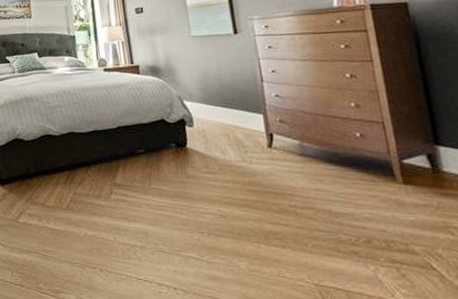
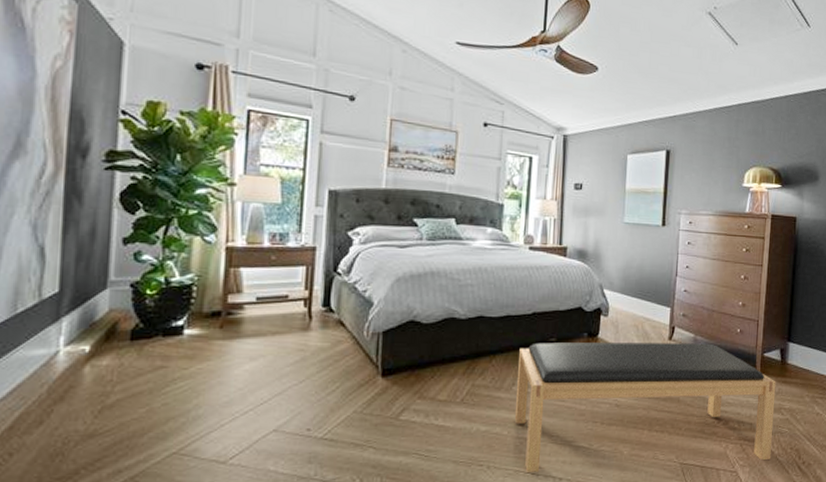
bench: none [111,150,449,292] -> present [514,342,776,472]

